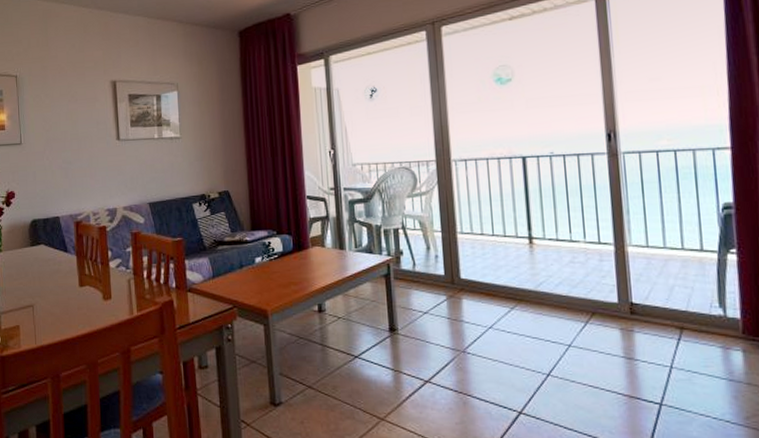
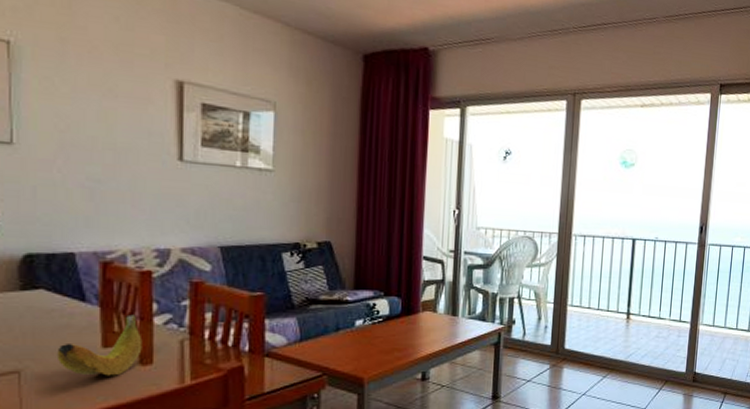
fruit: none [53,260,104,309] -> present [56,314,143,376]

